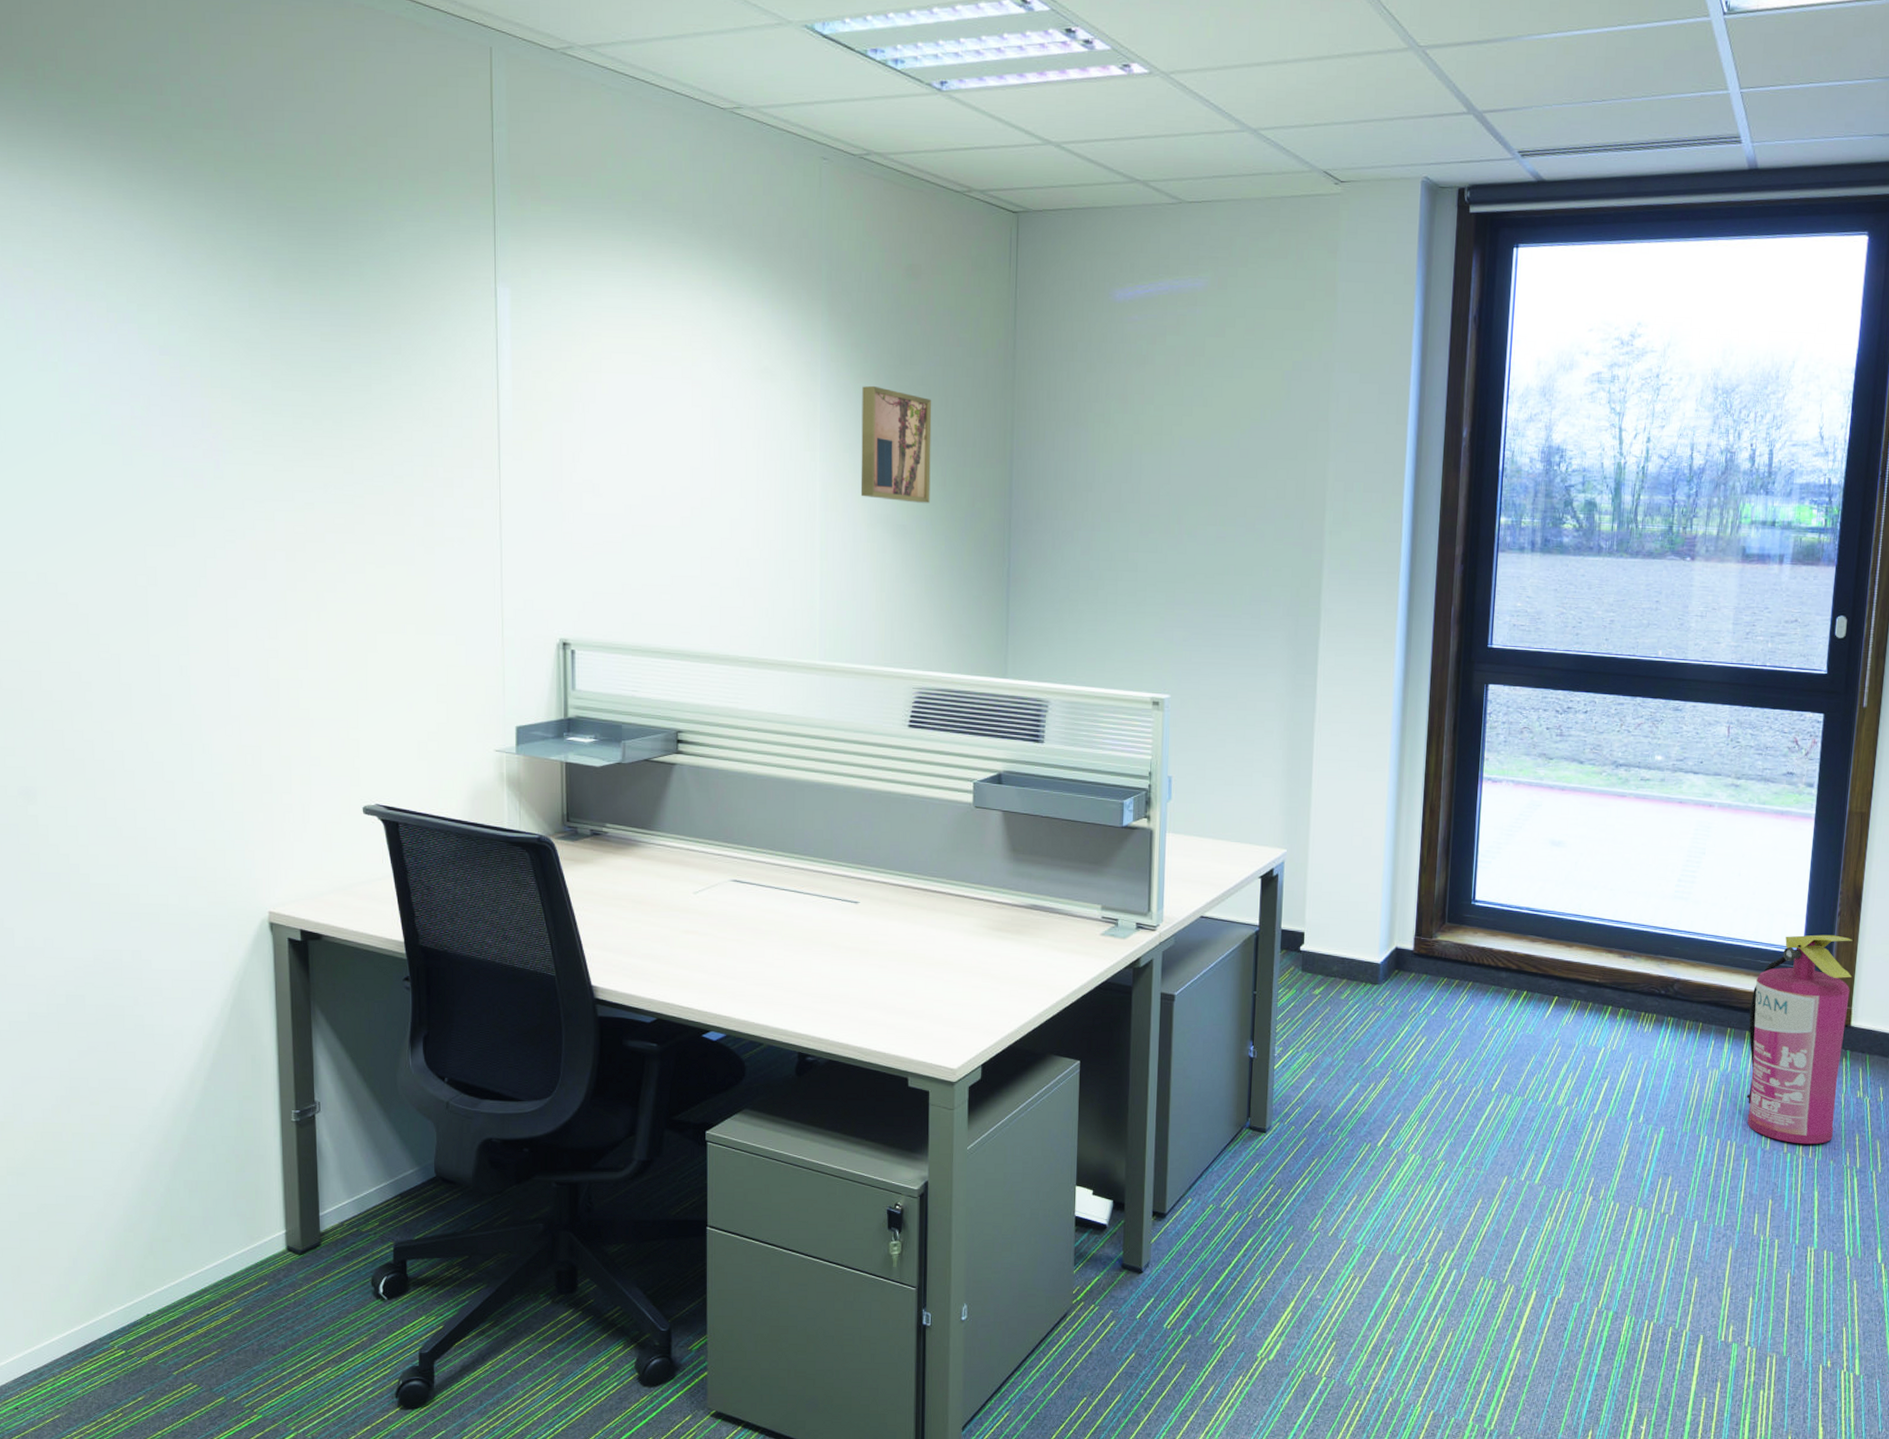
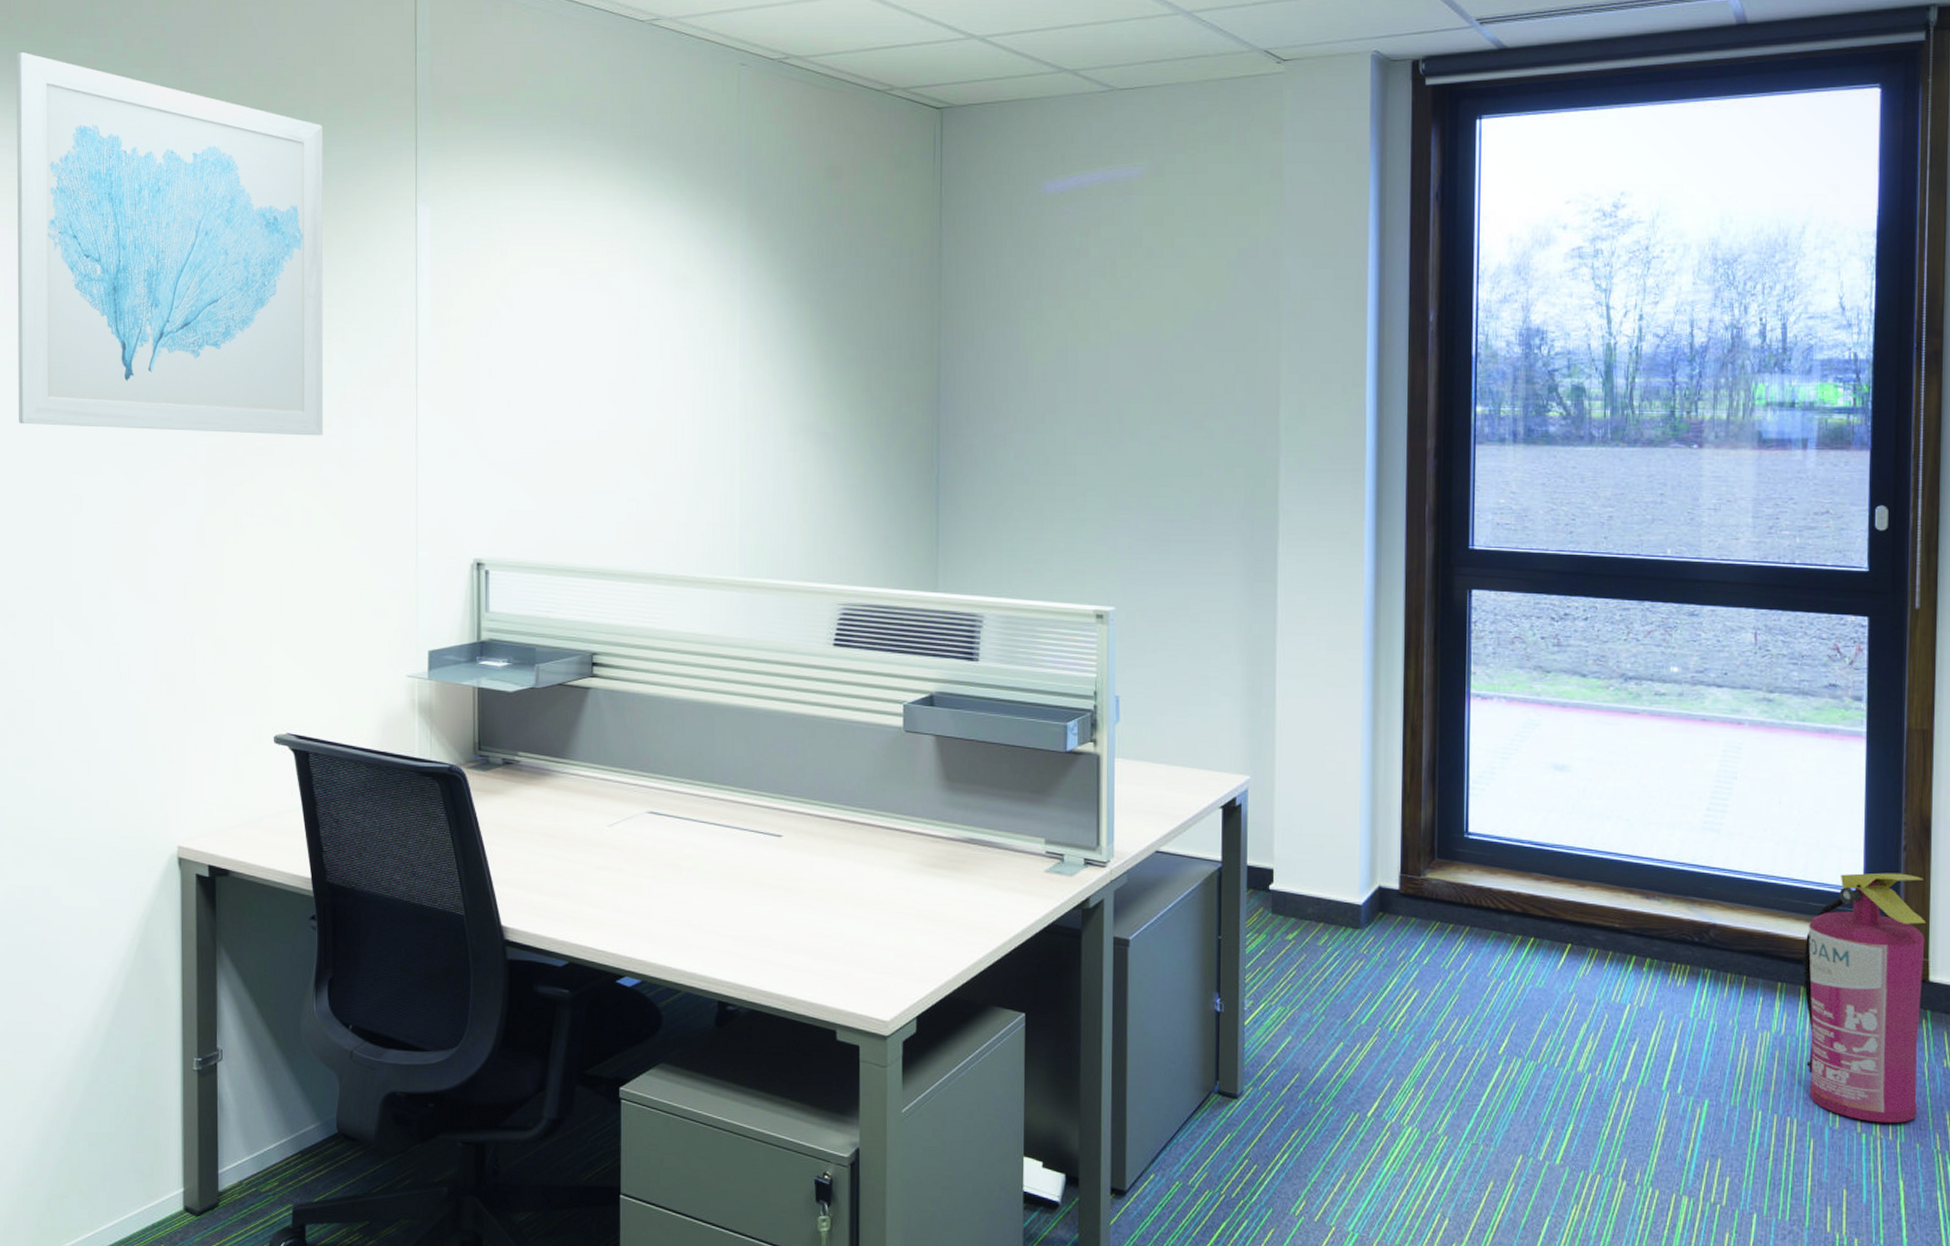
wall art: none [65,105,405,515] -> present [16,51,324,436]
wall art: present [860,385,932,503] -> none [781,290,855,409]

